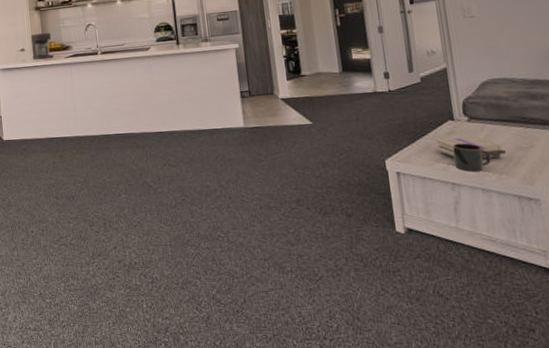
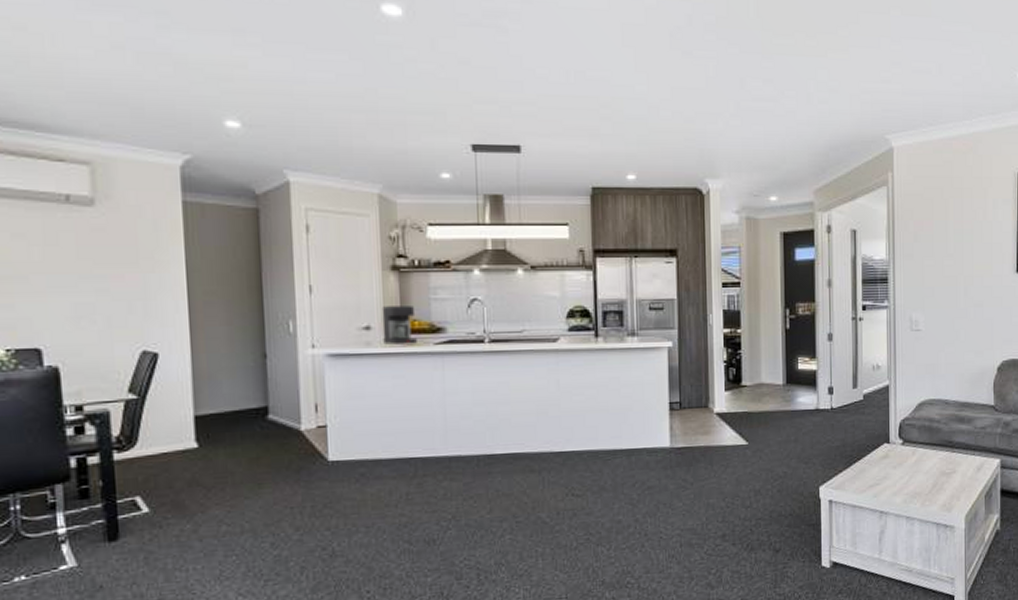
books: present [436,137,506,159] -> none [871,461,931,485]
mug: present [452,143,491,173] -> none [884,467,918,500]

